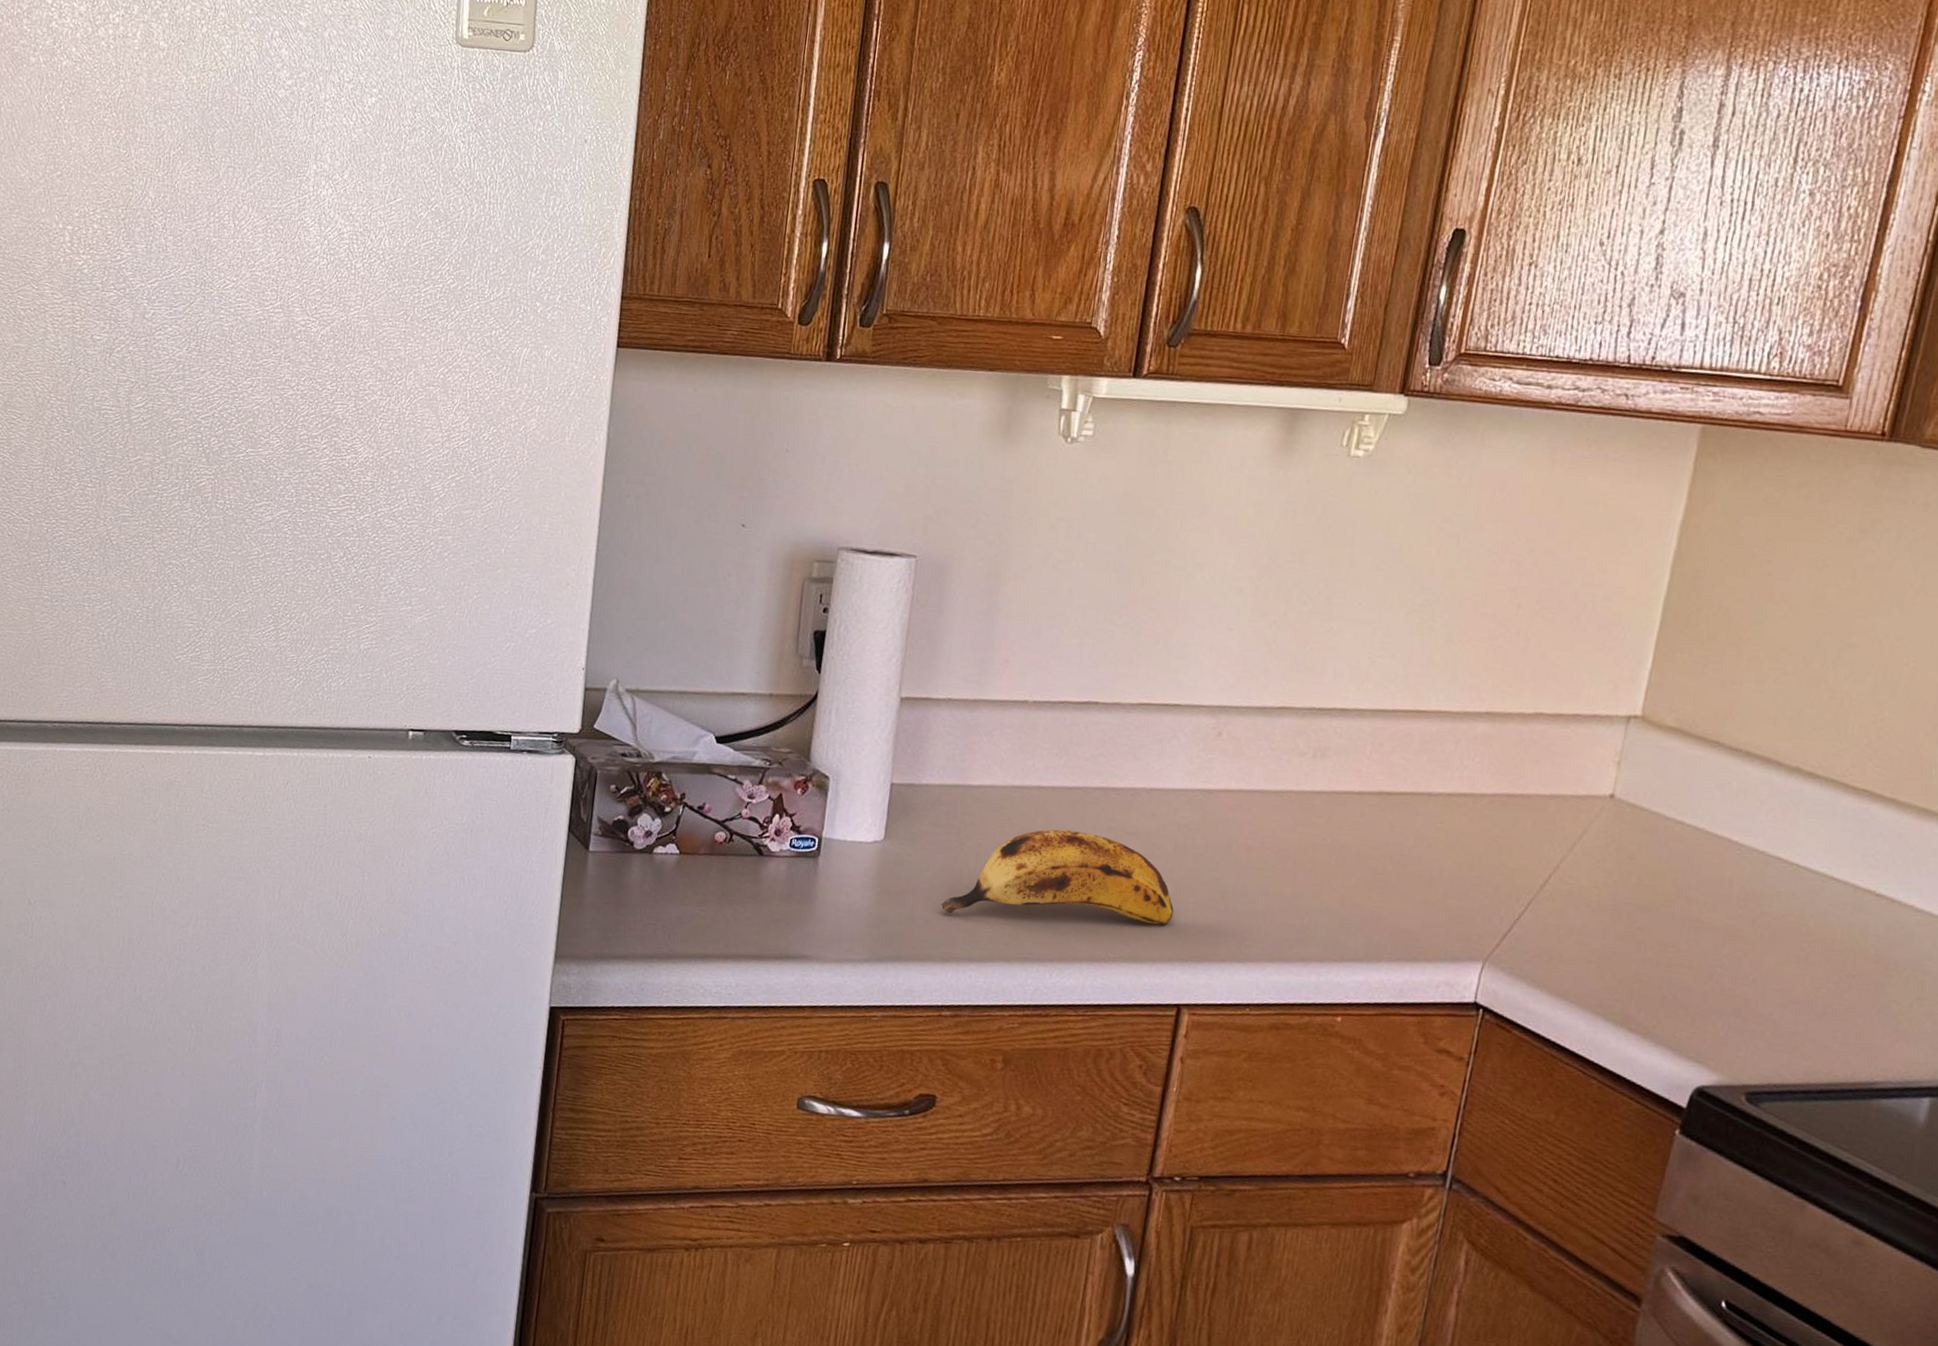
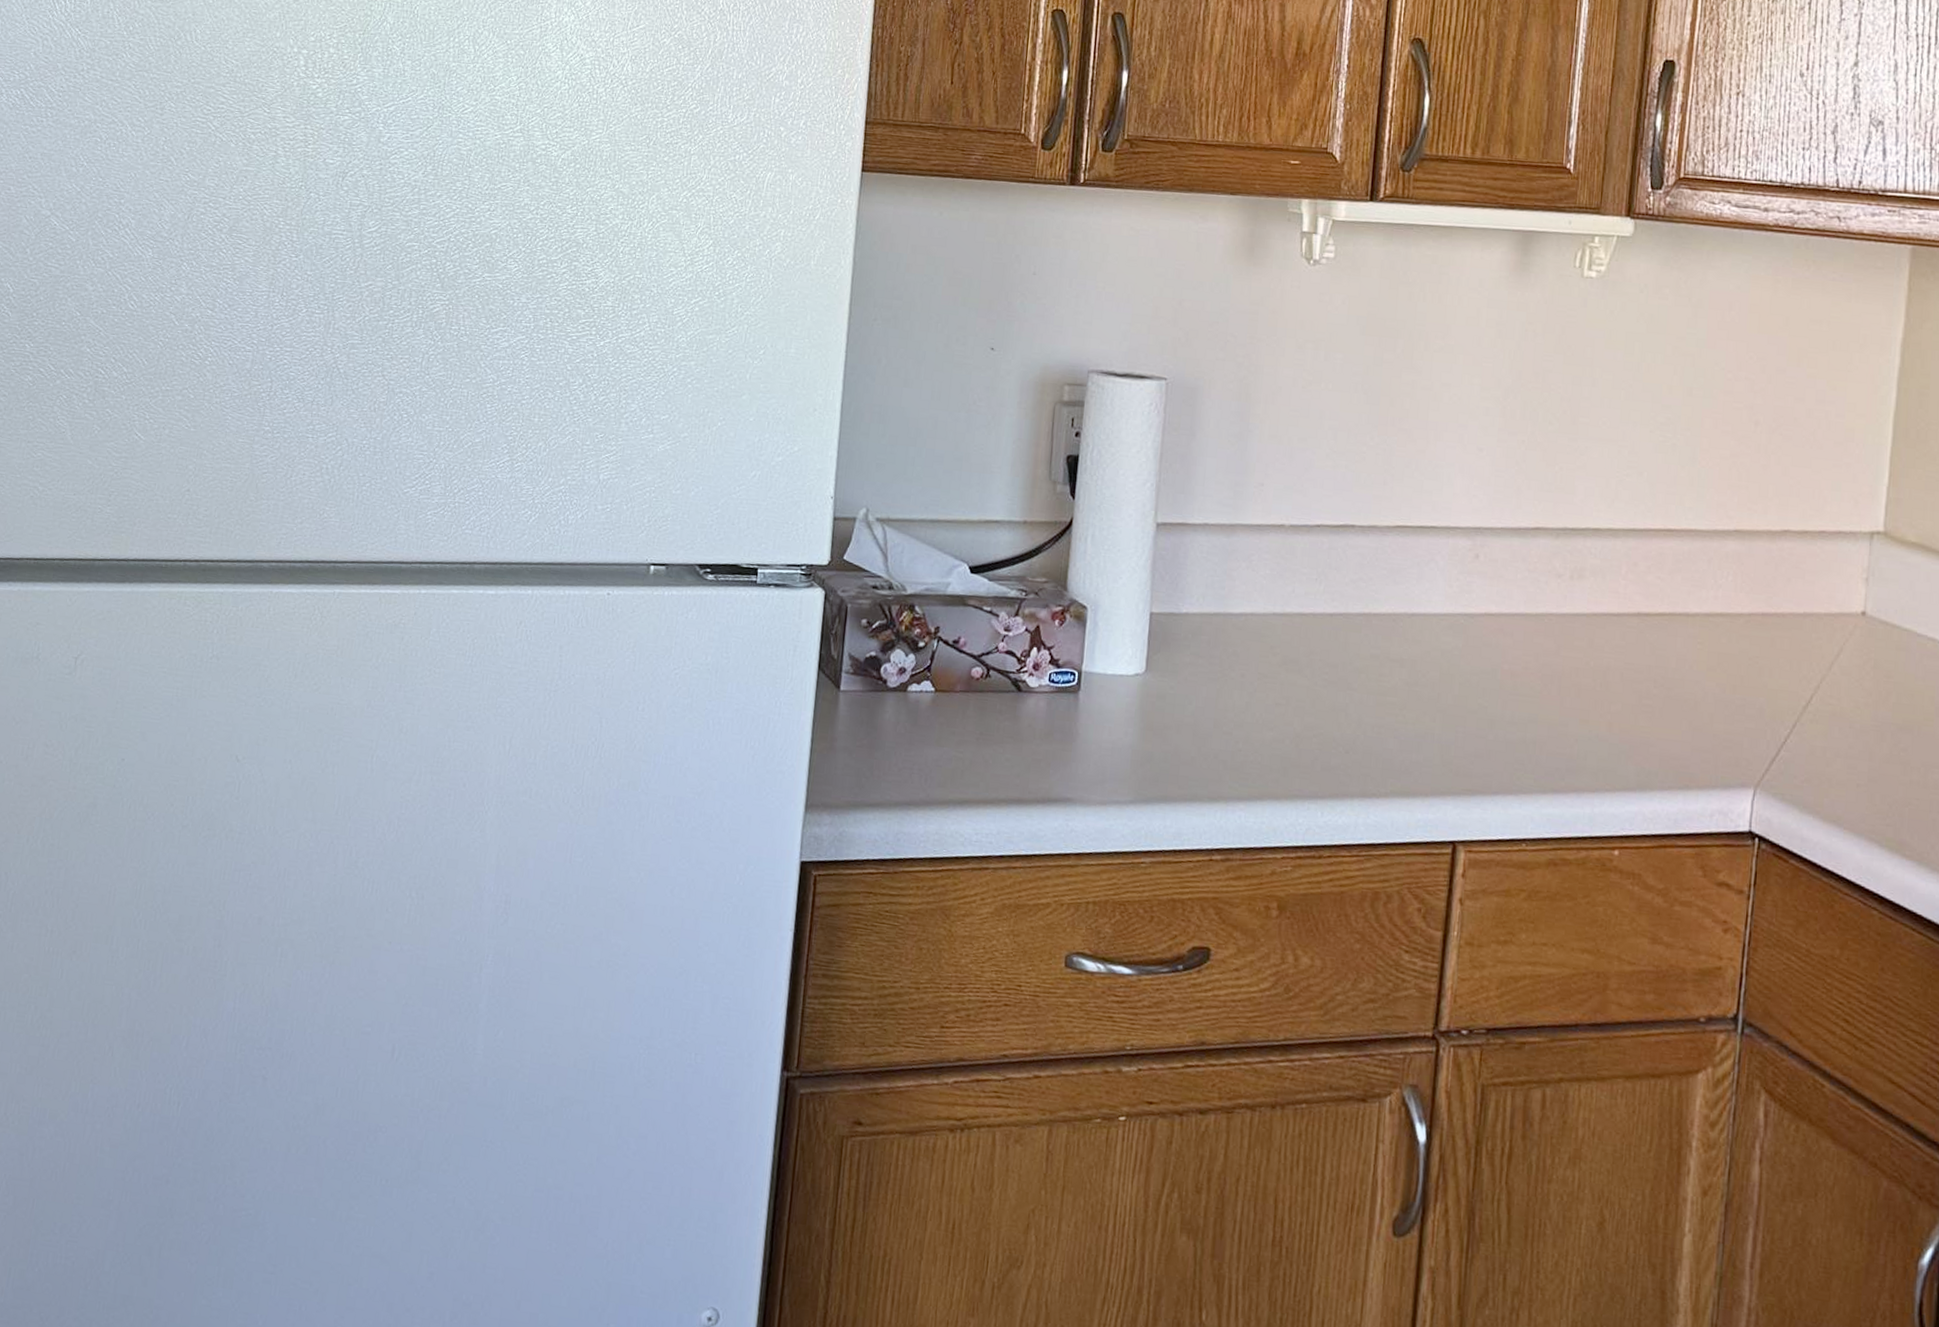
banana: present [940,829,1174,926] -> none [1206,658,1443,757]

